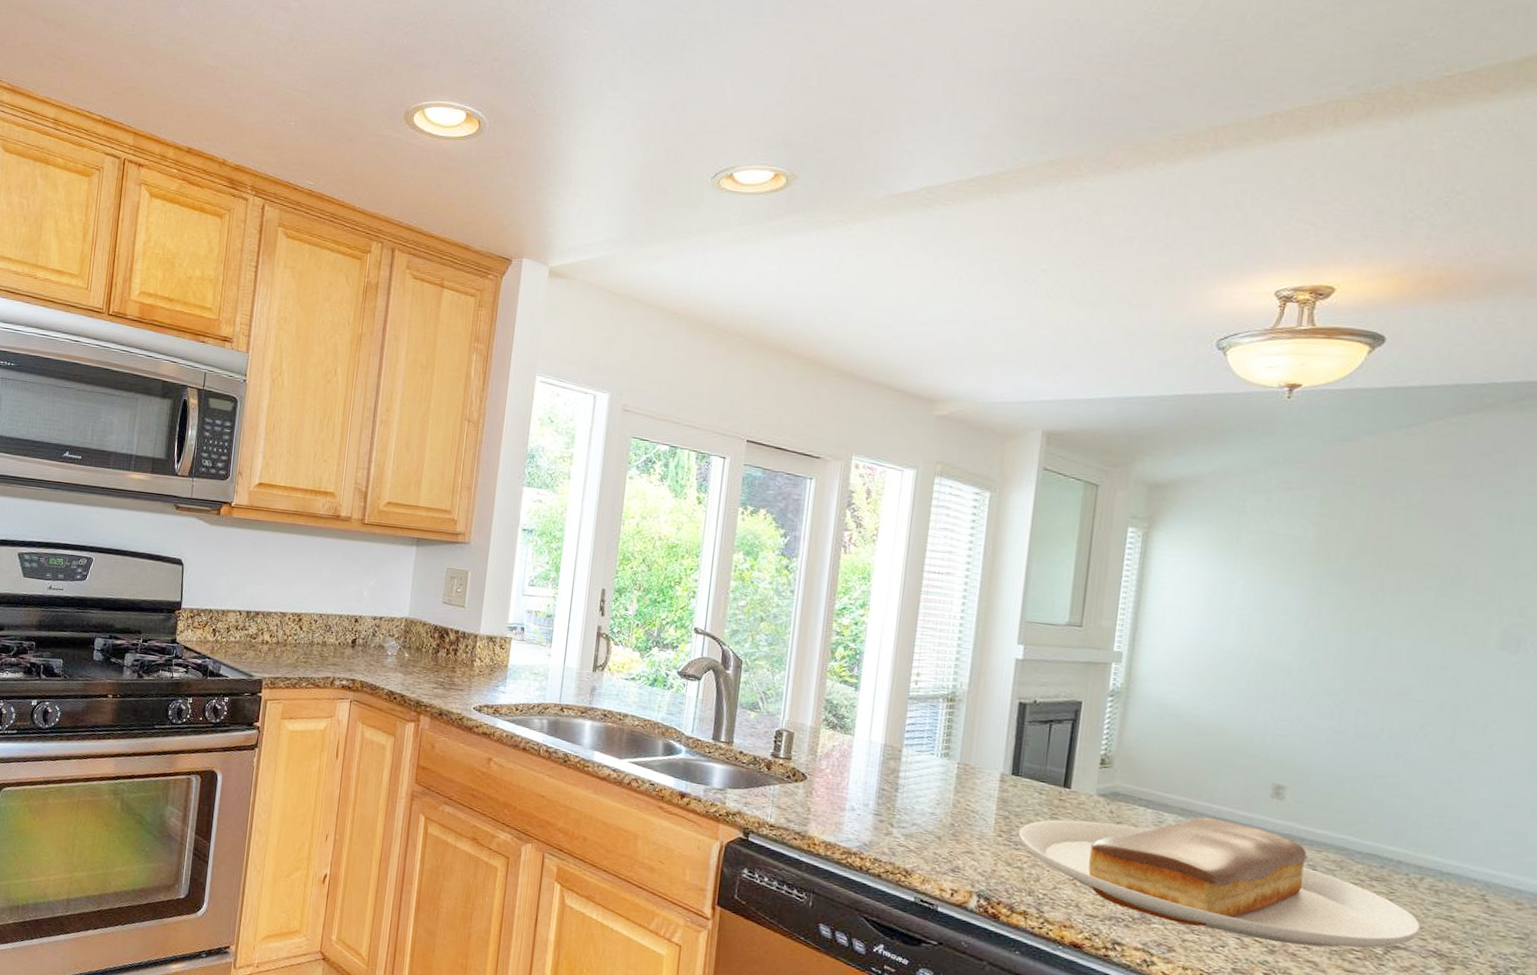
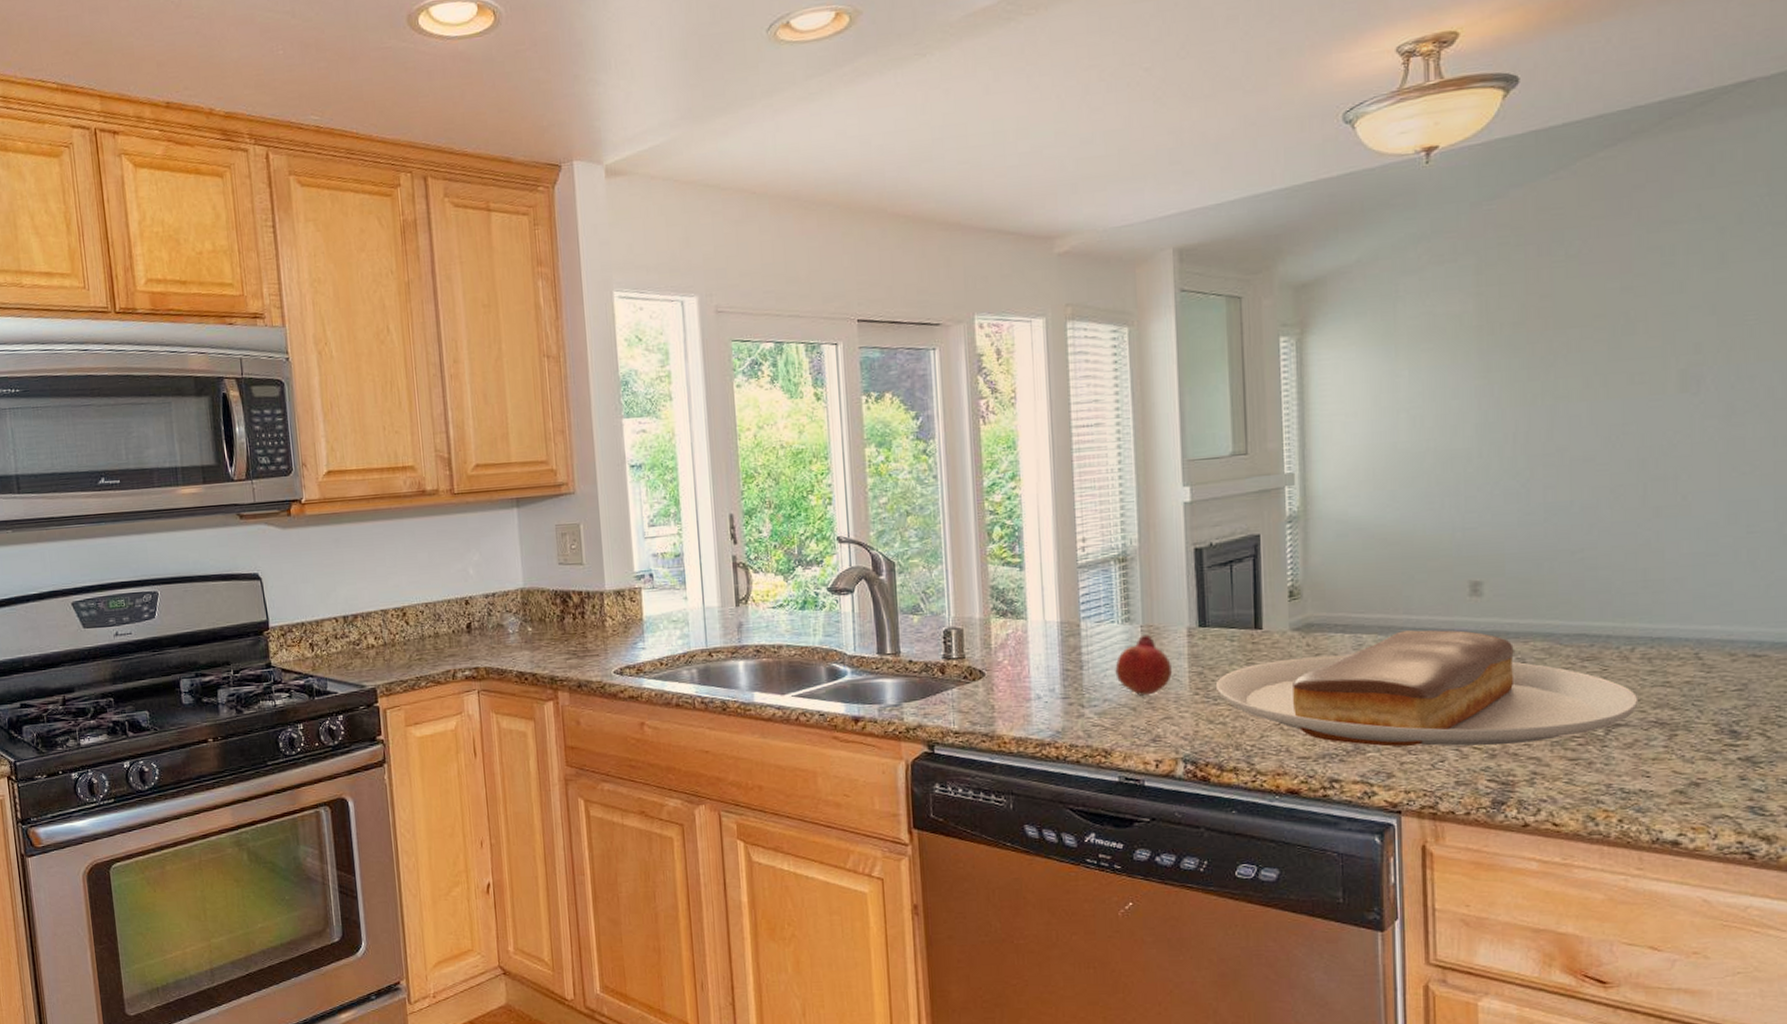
fruit: none [927,771,981,828] -> present [1115,634,1172,696]

